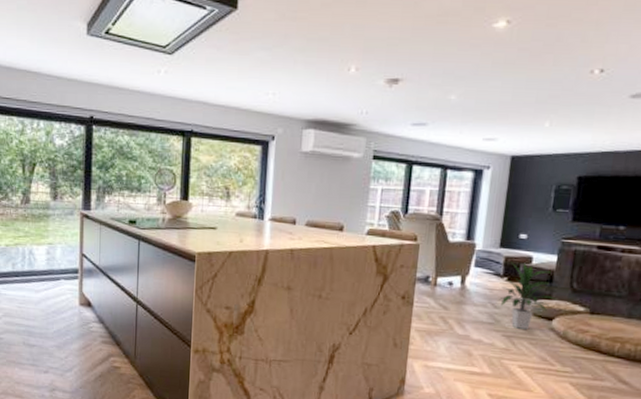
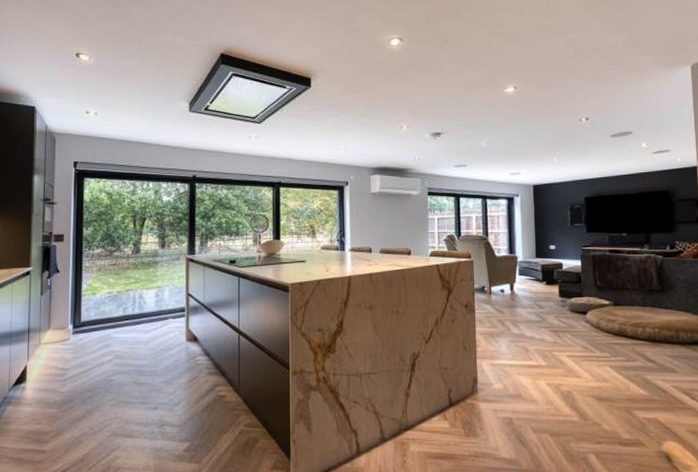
indoor plant: present [499,263,559,329] -> none [542,269,588,324]

